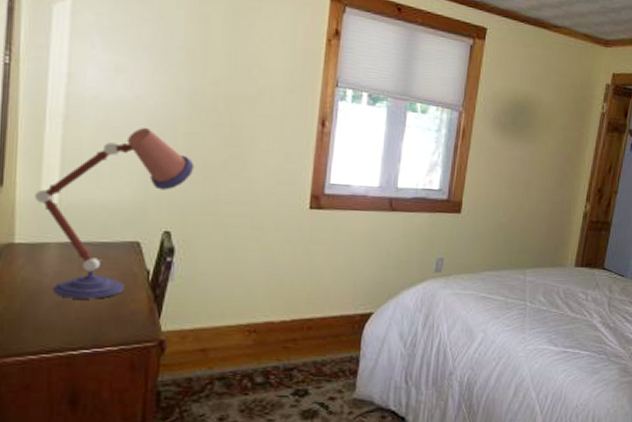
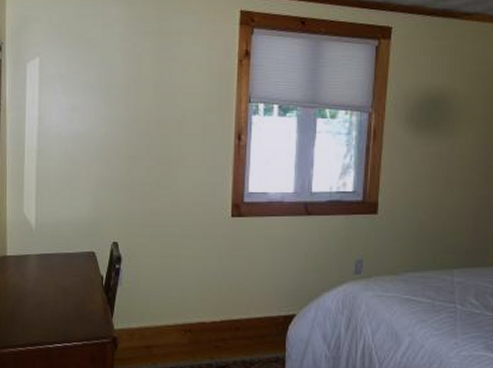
desk lamp: present [35,127,195,299] -> none [19,154,134,301]

